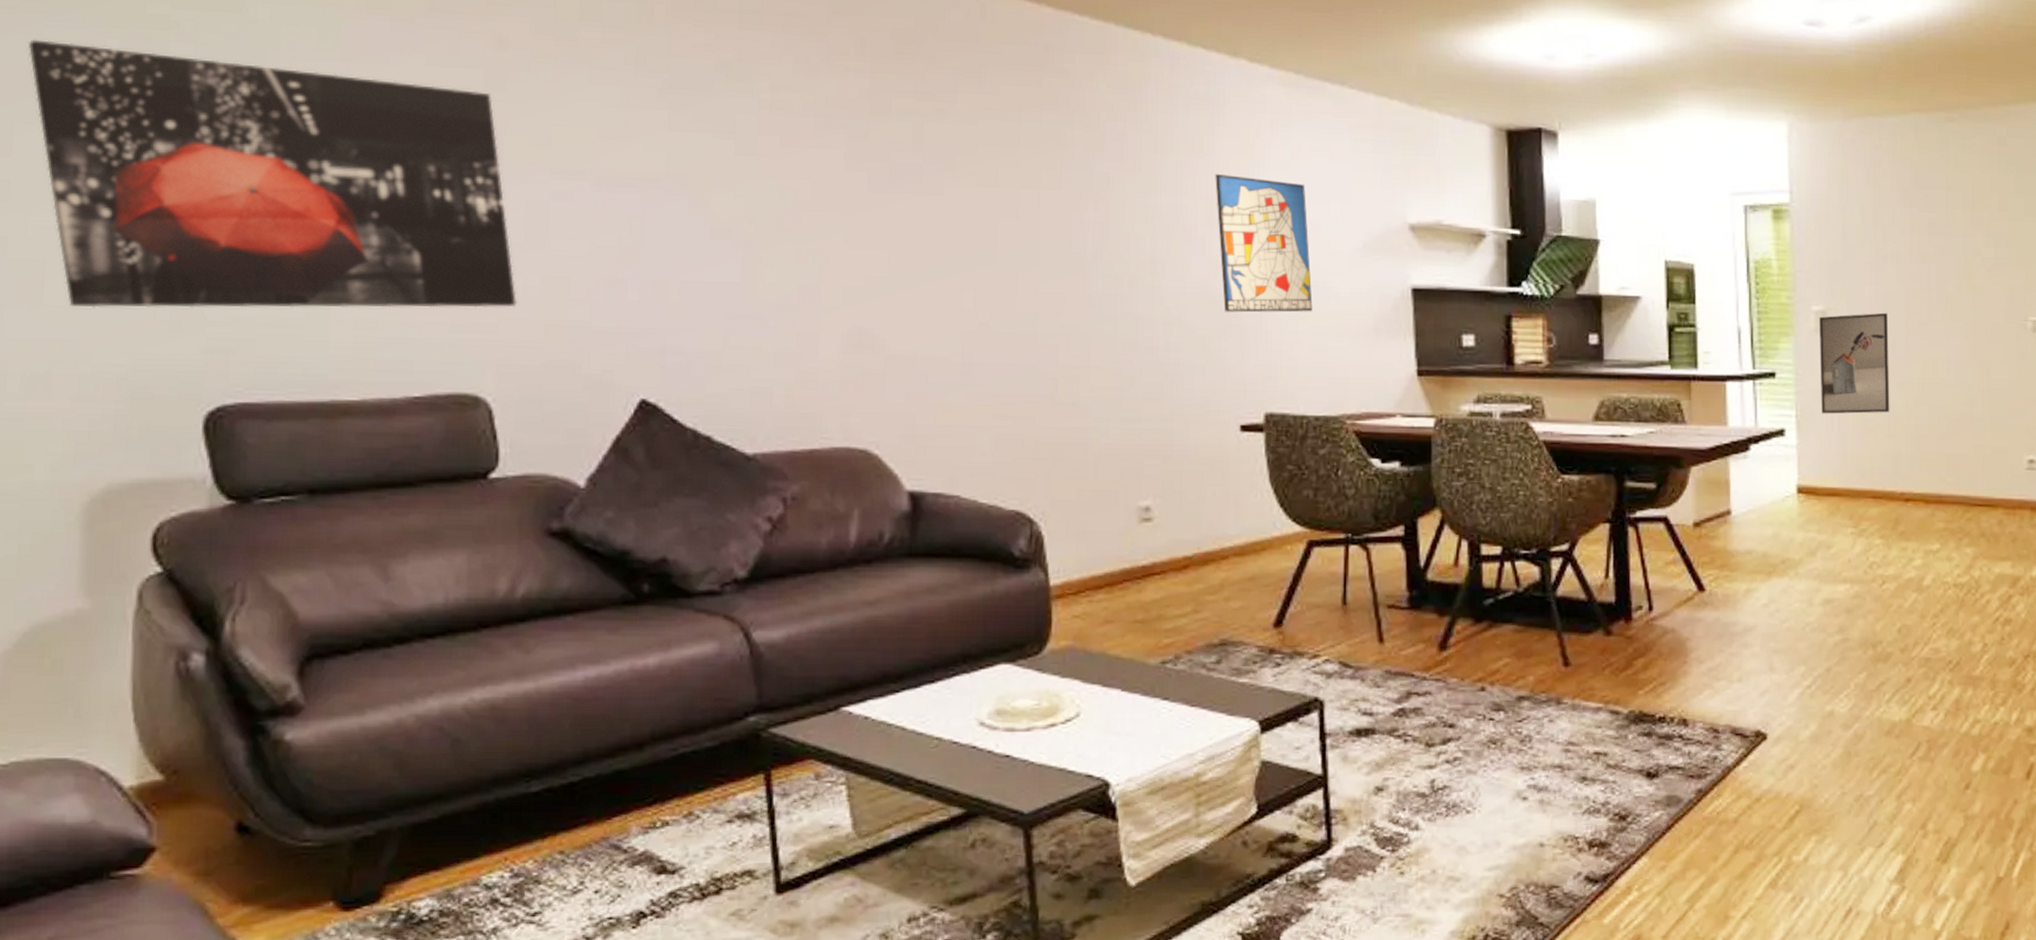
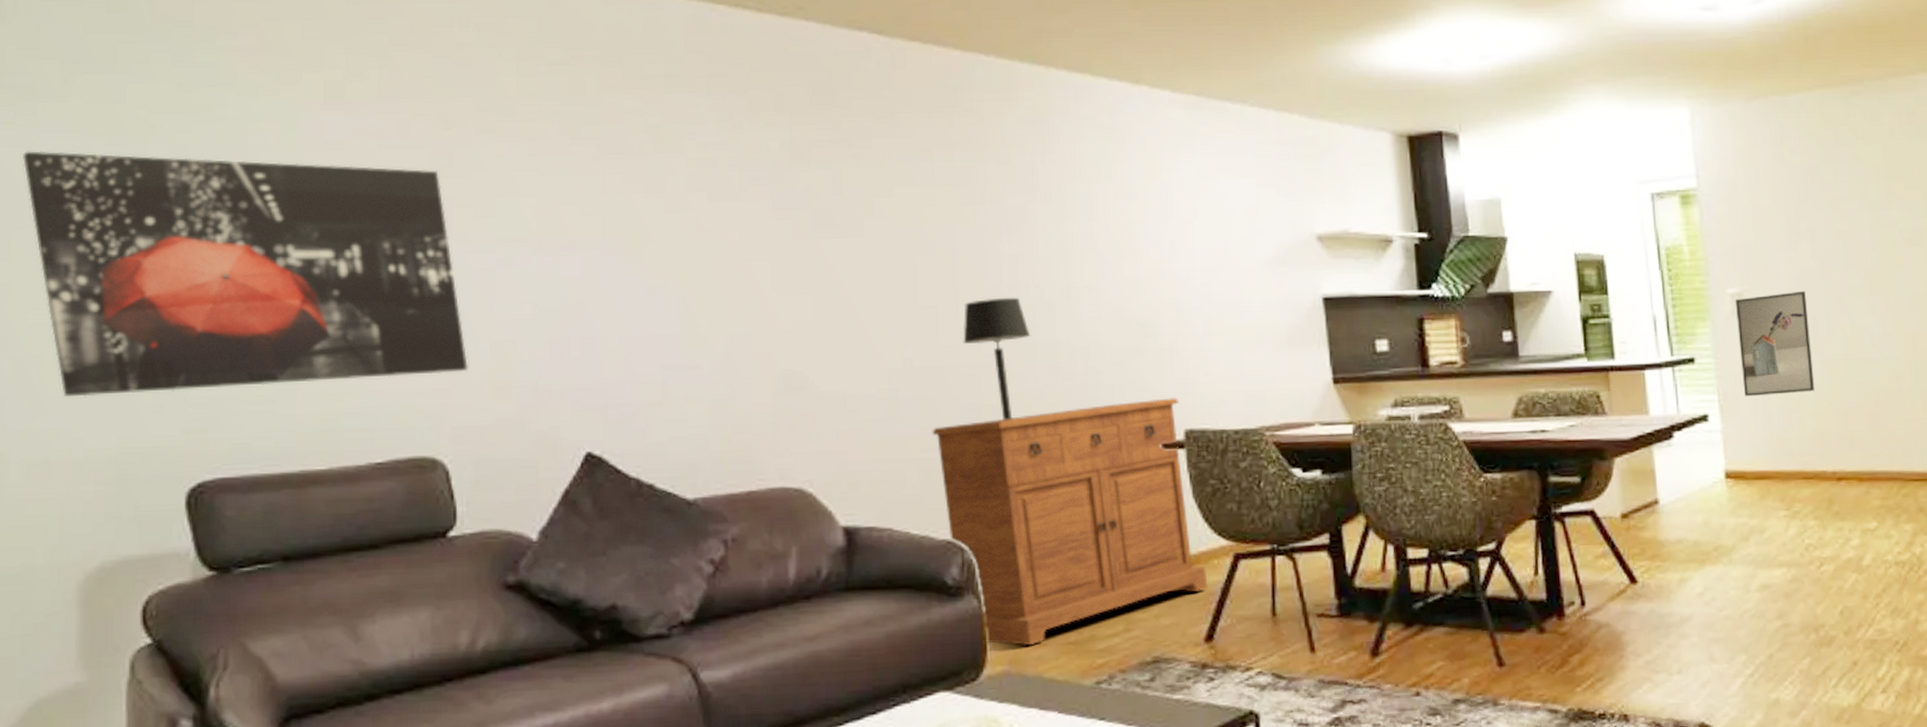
sideboard: none [1005,380,1280,622] -> present [932,398,1208,646]
table lamp: none [1042,266,1112,393] -> present [963,297,1031,420]
wall art: present [1215,174,1313,313] -> none [1124,198,1226,333]

